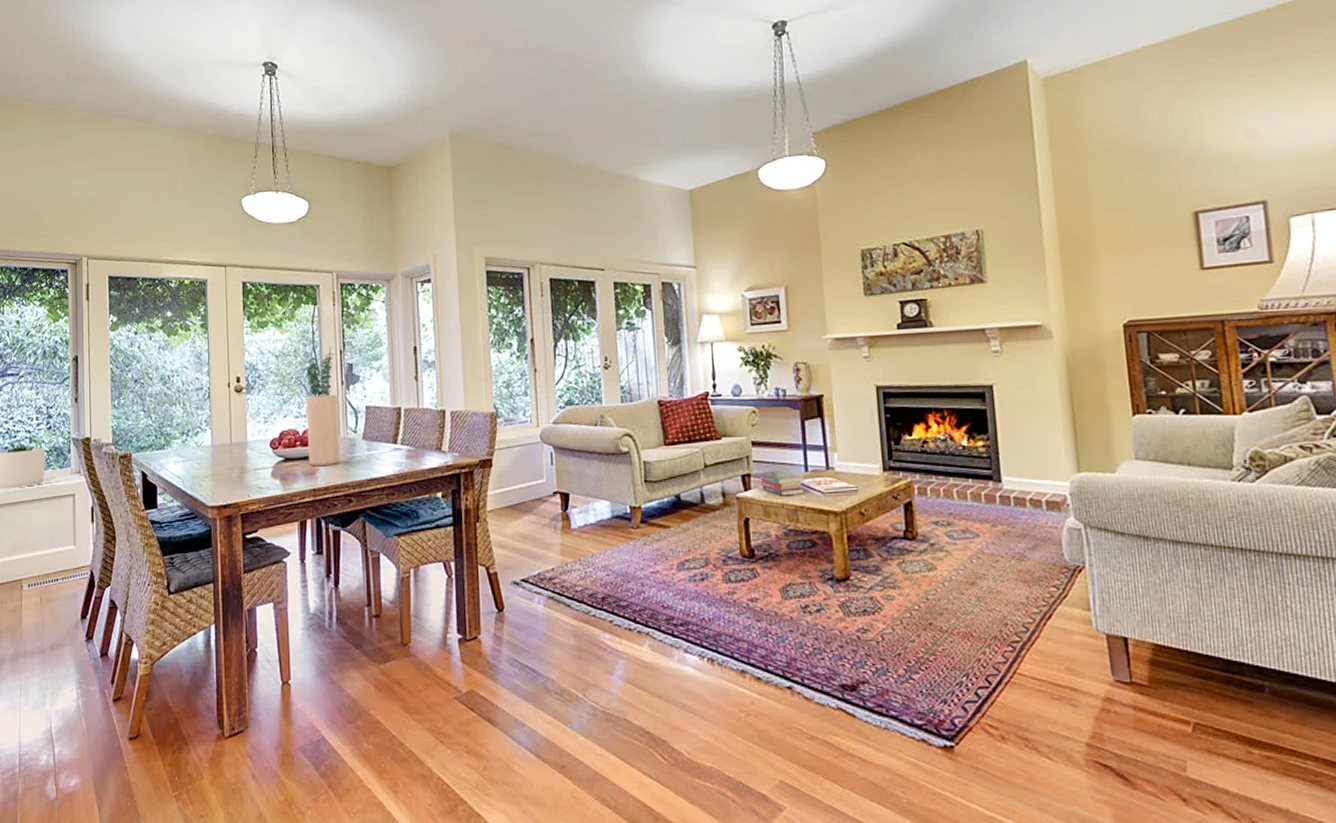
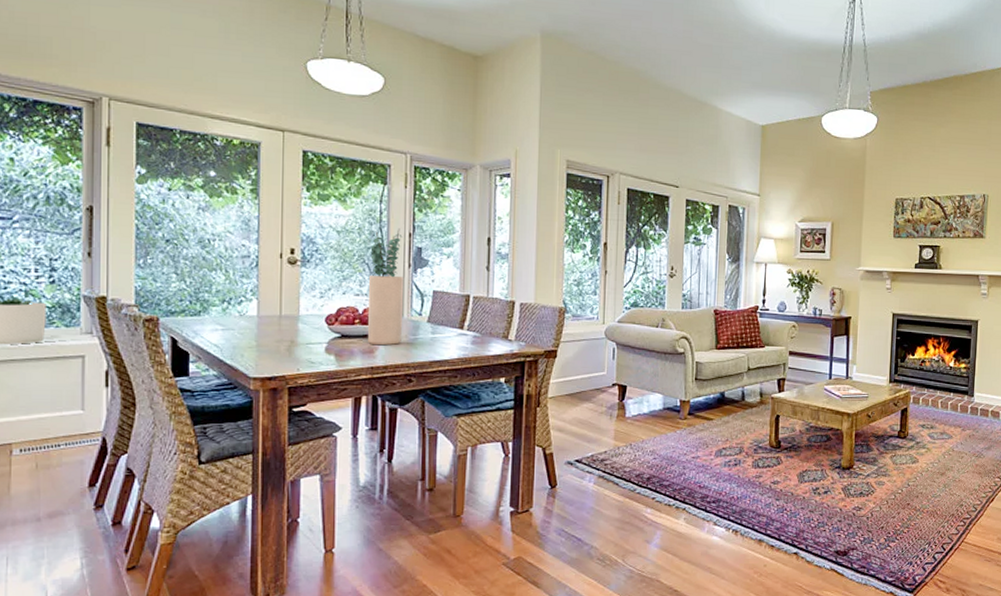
books: present [755,470,805,496] -> none [789,376,828,399]

